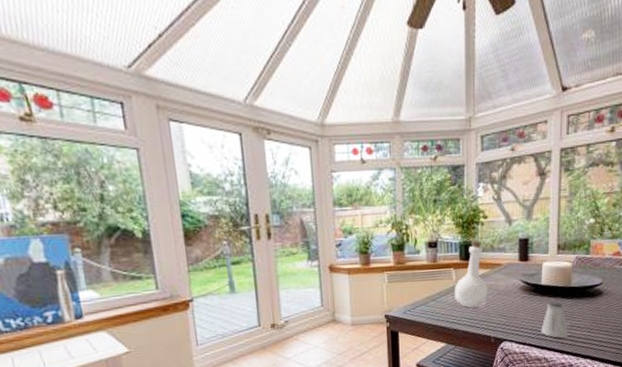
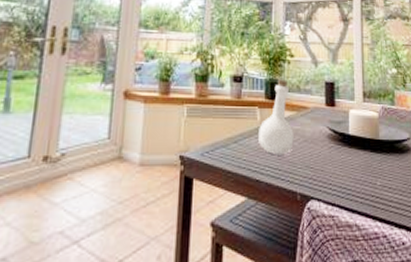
saltshaker: present [541,301,569,338] -> none [351,154,380,200]

